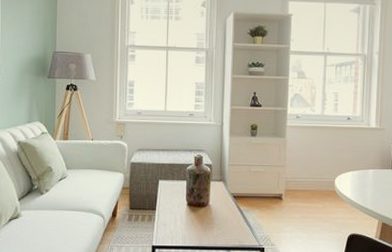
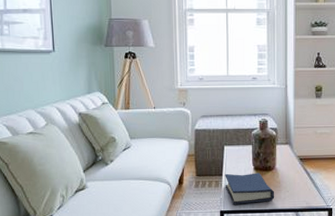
hardback book: none [158,208,207,240] -> present [225,173,275,205]

